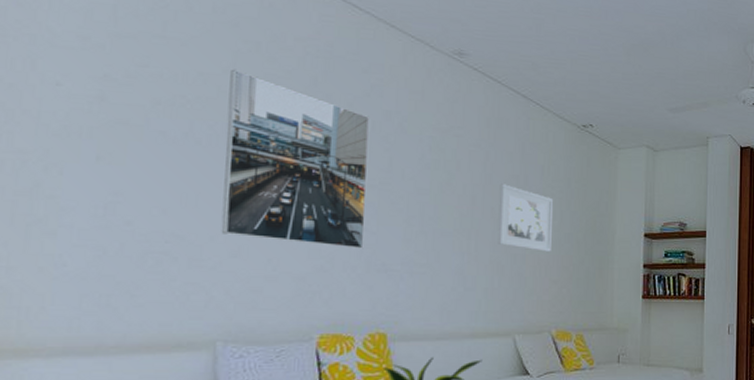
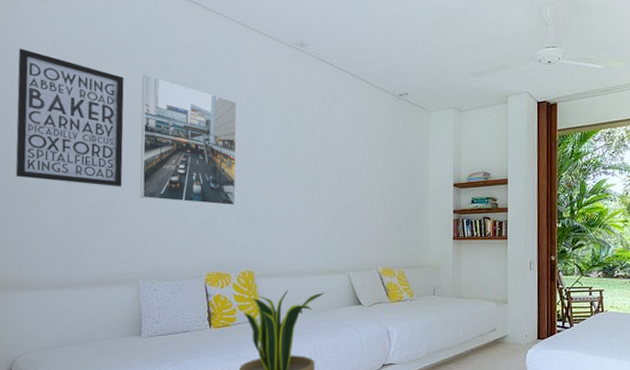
wall art: none [15,13,202,218] -> present [15,48,124,187]
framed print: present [497,184,553,252] -> none [334,148,376,202]

